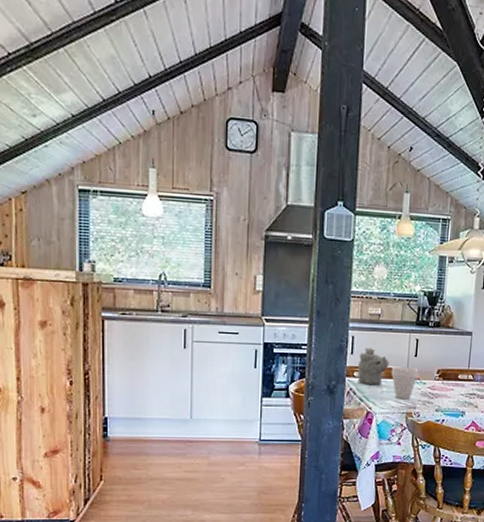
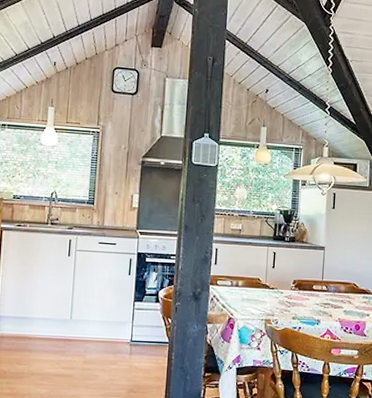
teapot: present [357,348,389,384] -> none [220,259,249,293]
cup: present [391,366,419,400] -> none [251,276,276,307]

